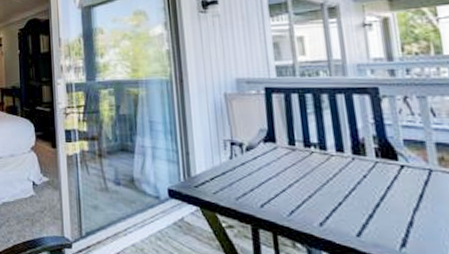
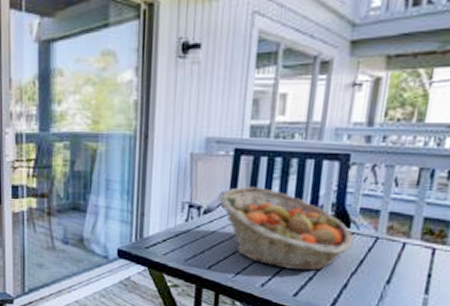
fruit basket: none [259,122,407,207] -> present [219,186,354,271]

